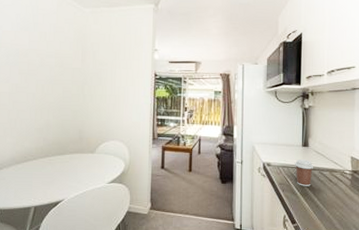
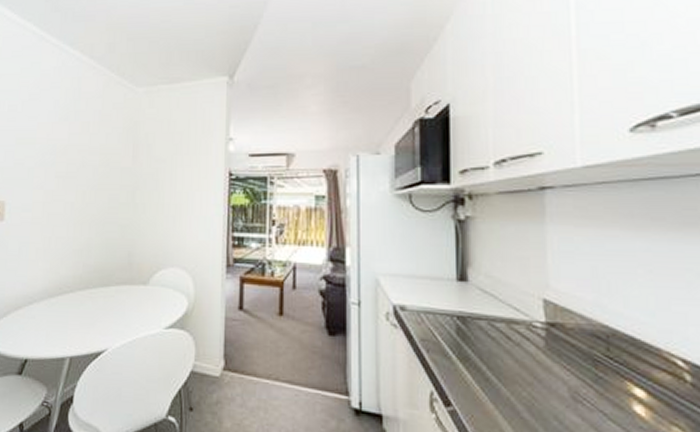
coffee cup: present [294,159,314,186] -> none [444,301,479,346]

